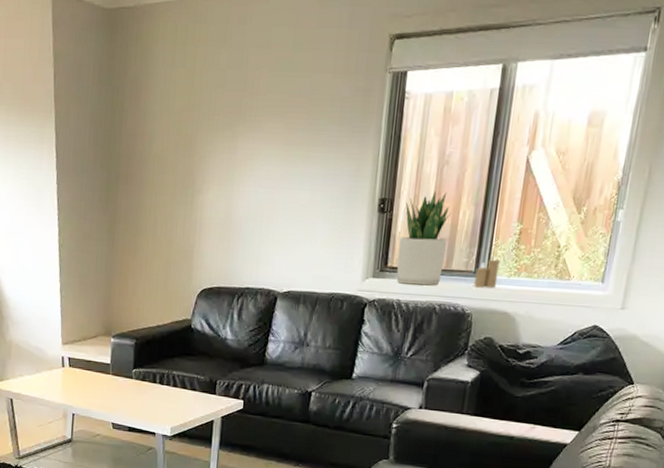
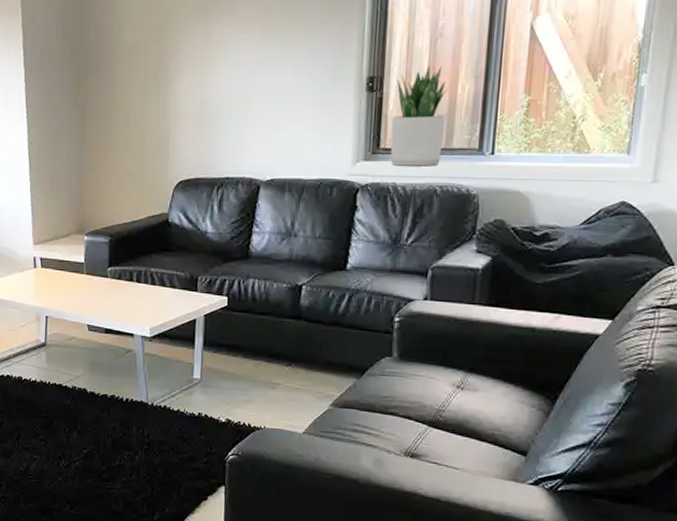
candle: present [473,255,500,289] -> none [478,130,507,166]

